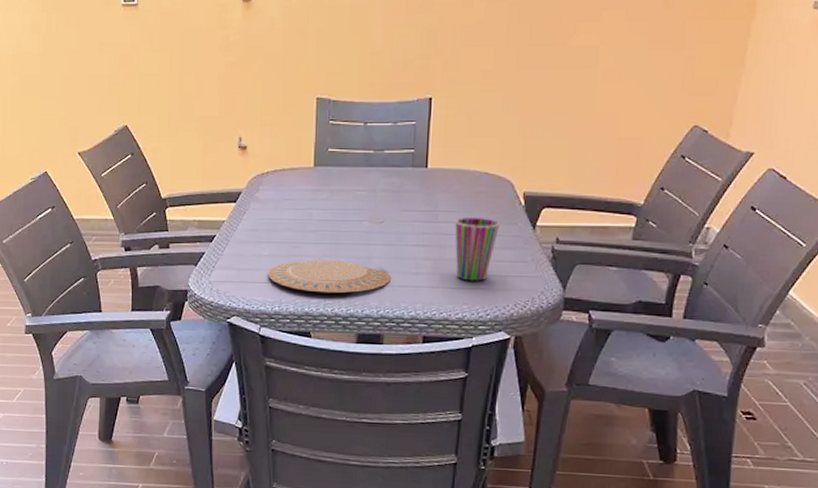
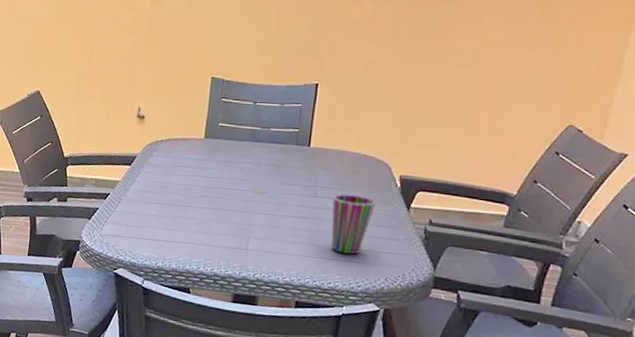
plate: present [268,260,392,294] -> none [154,222,270,256]

